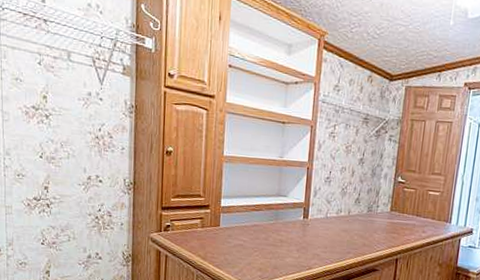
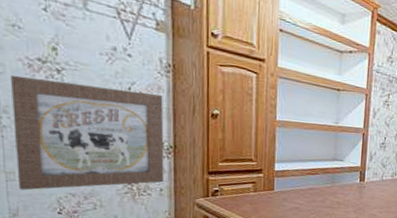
wall art: none [13,121,126,223] -> present [11,74,164,191]

